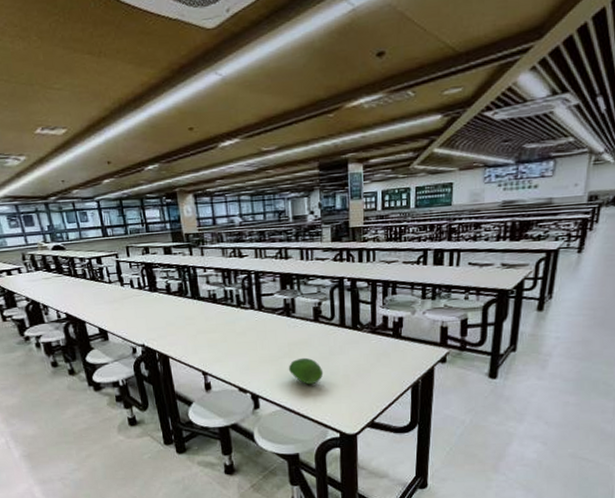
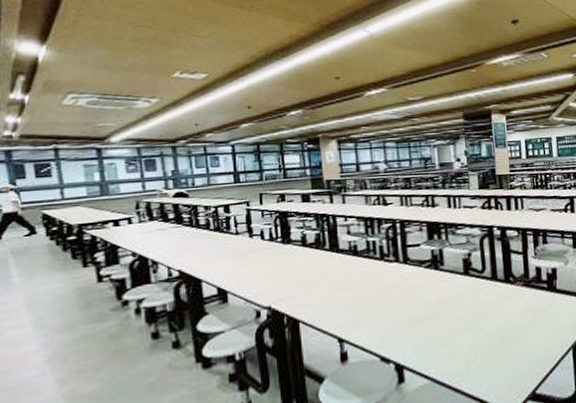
fruit: present [288,357,324,385] -> none [437,317,477,350]

